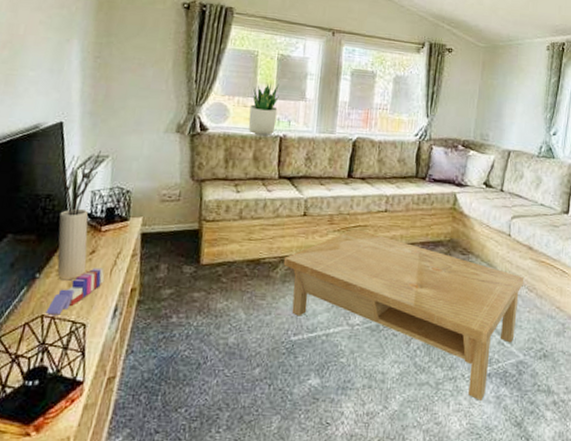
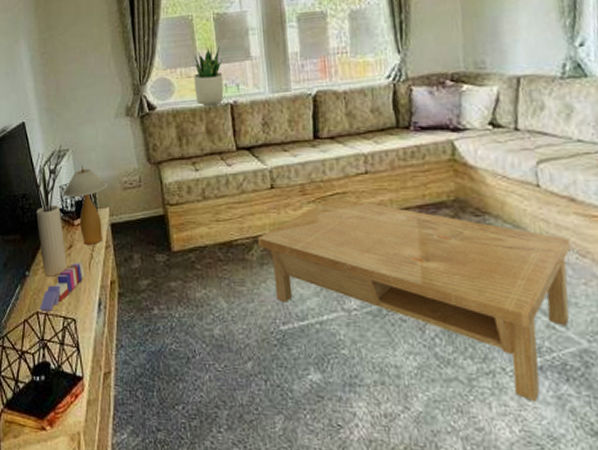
table lamp: none [93,172,145,252] -> present [62,164,108,245]

